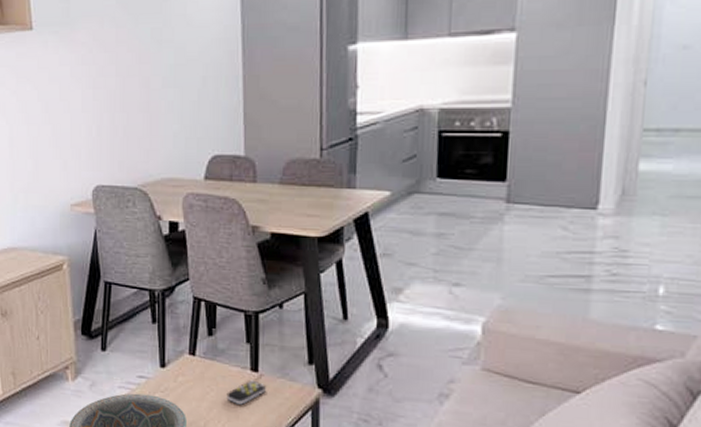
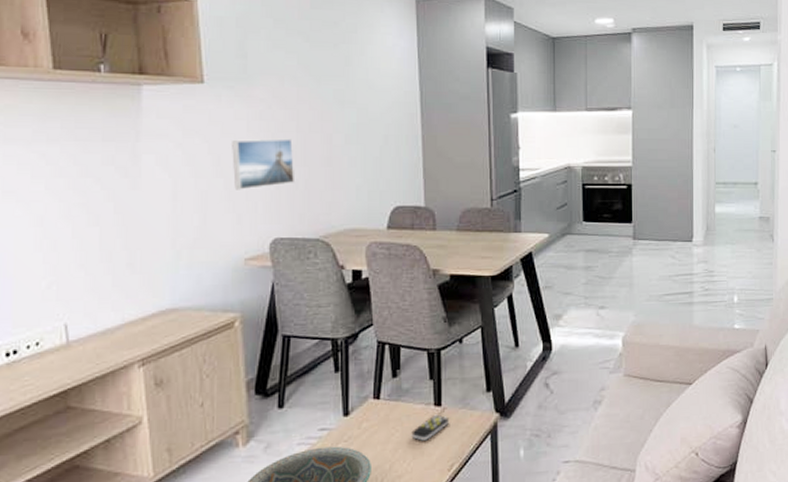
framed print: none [58,83,115,137] -> present [232,138,296,190]

